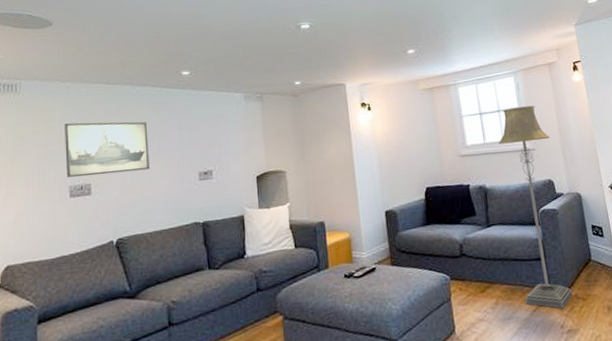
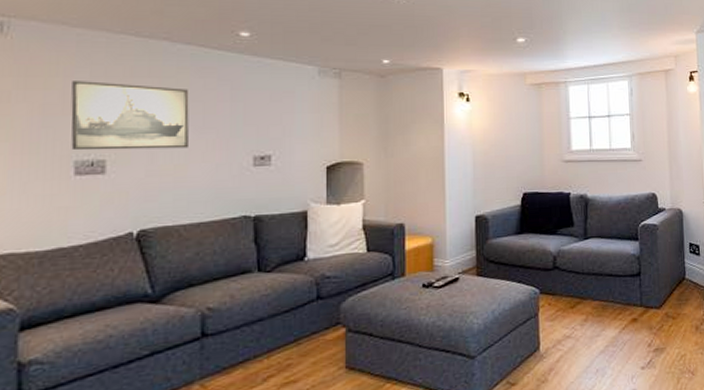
floor lamp: present [498,105,573,309] -> none [604,113,663,327]

